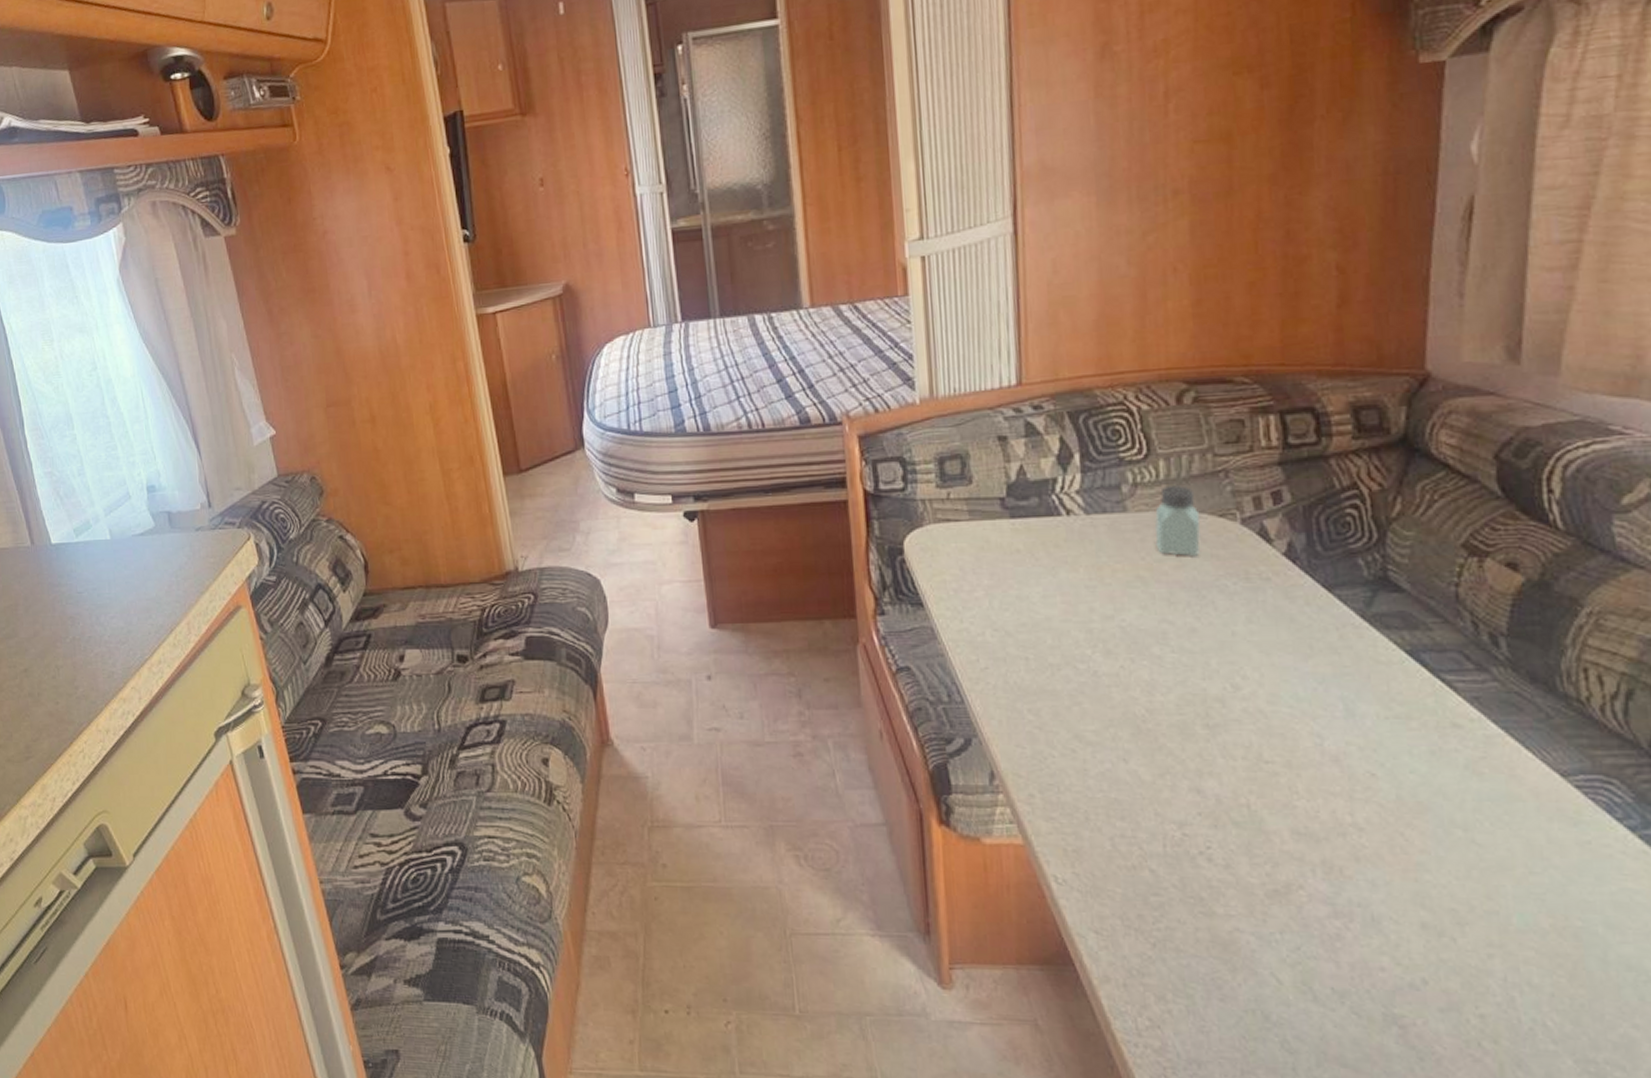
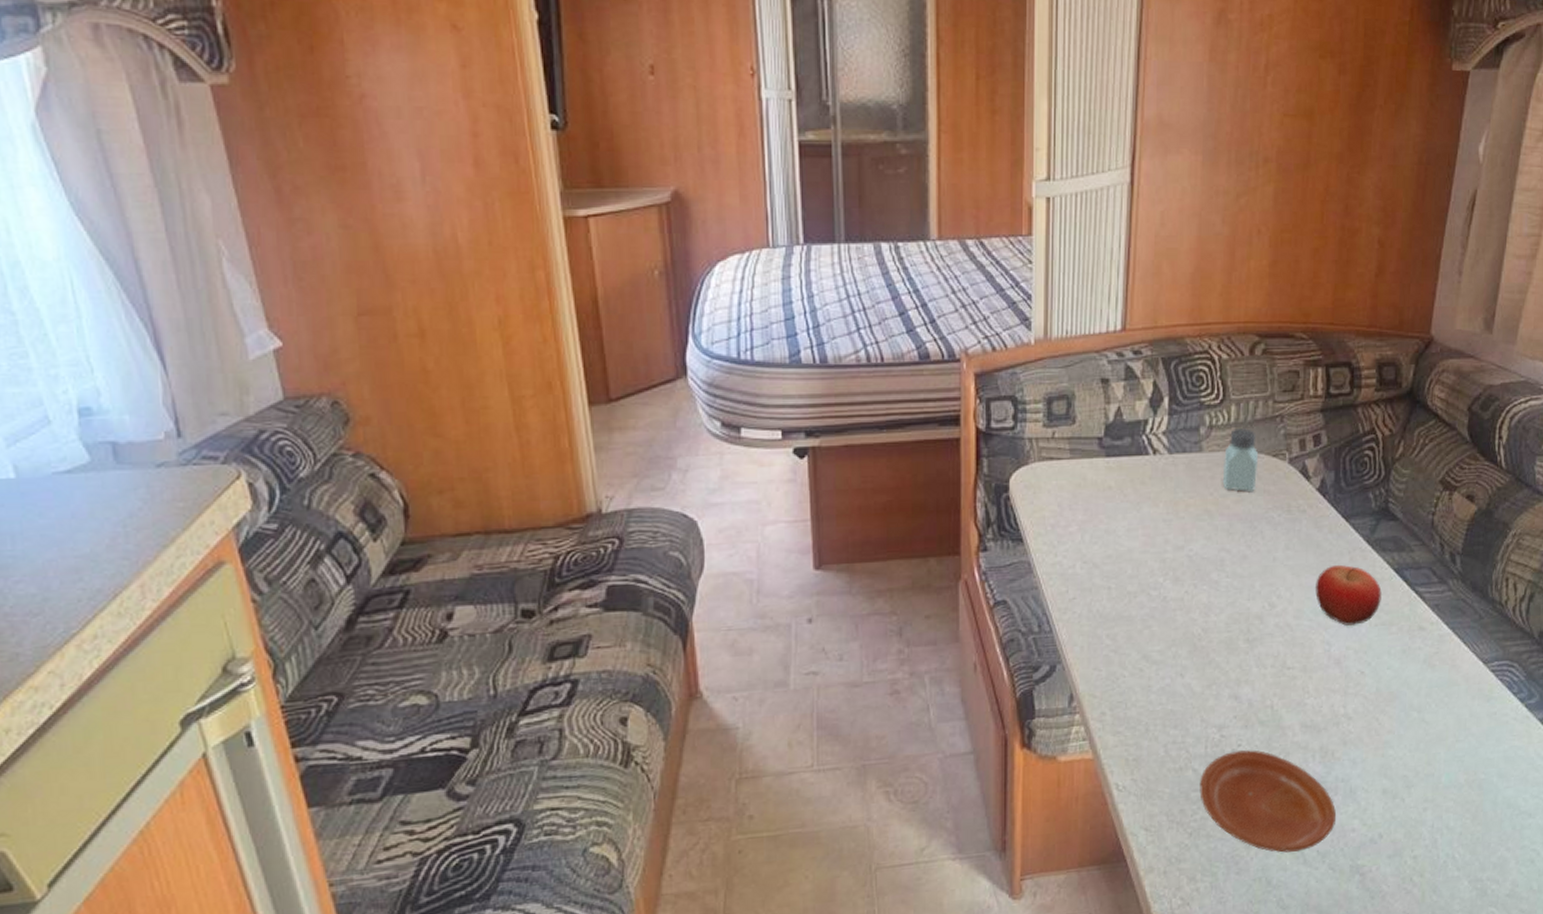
plate: none [1160,854,1354,985] -> present [1199,750,1336,853]
fruit: none [1292,642,1391,716] -> present [1314,564,1382,626]

